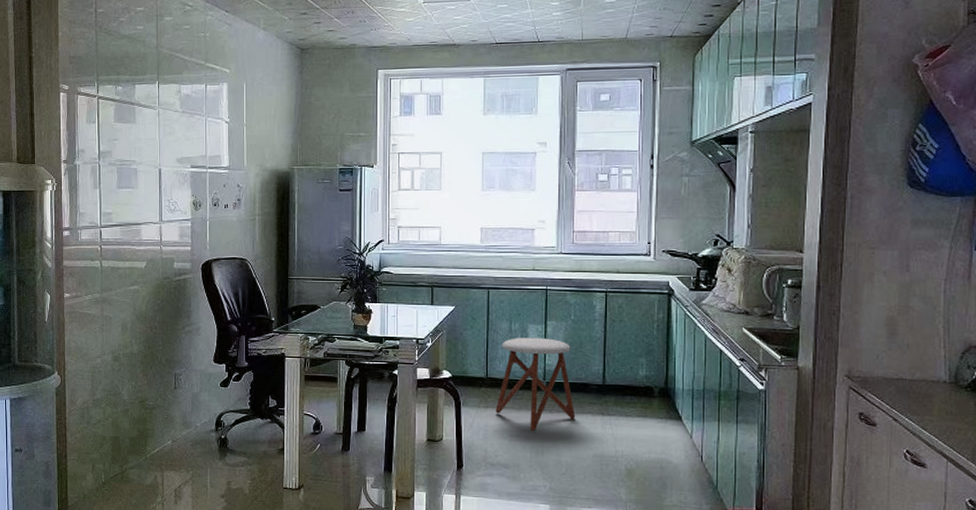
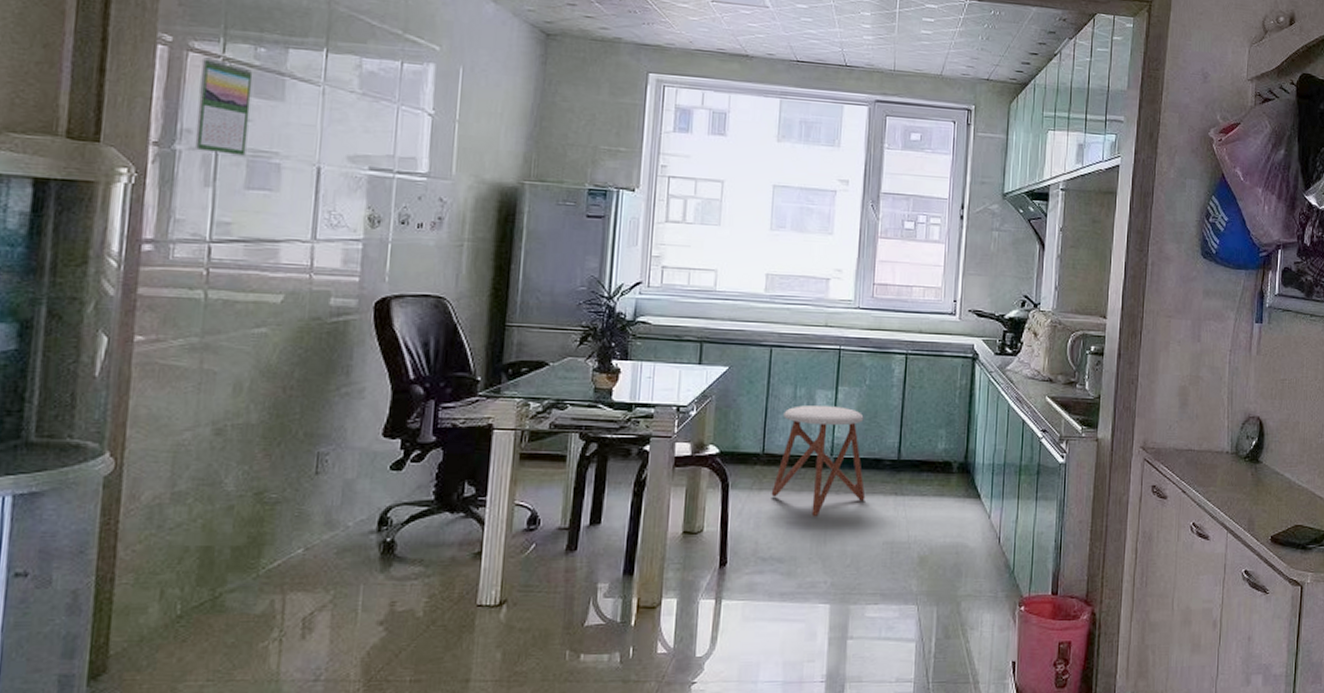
calendar: none [86,98,116,165] -> present [194,57,253,156]

